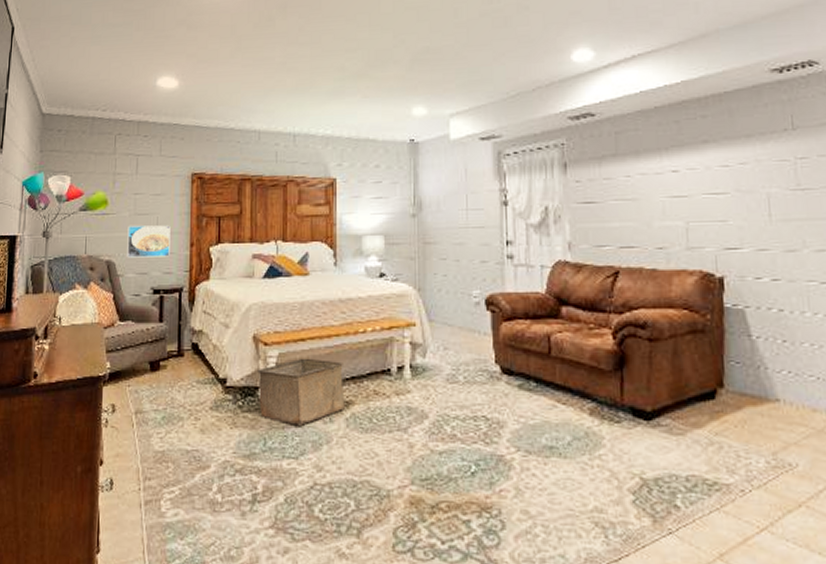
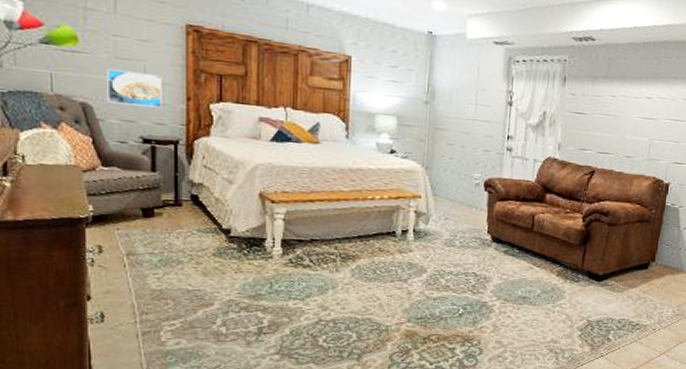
storage bin: present [258,359,345,426] -> none [264,217,351,273]

